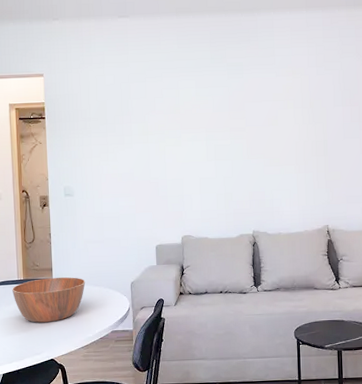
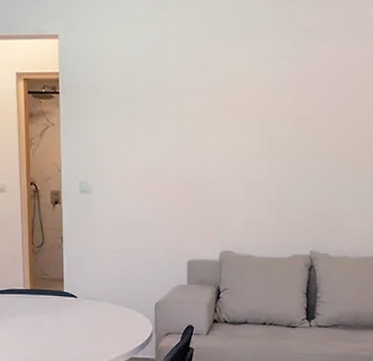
bowl: present [12,277,86,323] -> none [17,290,102,341]

